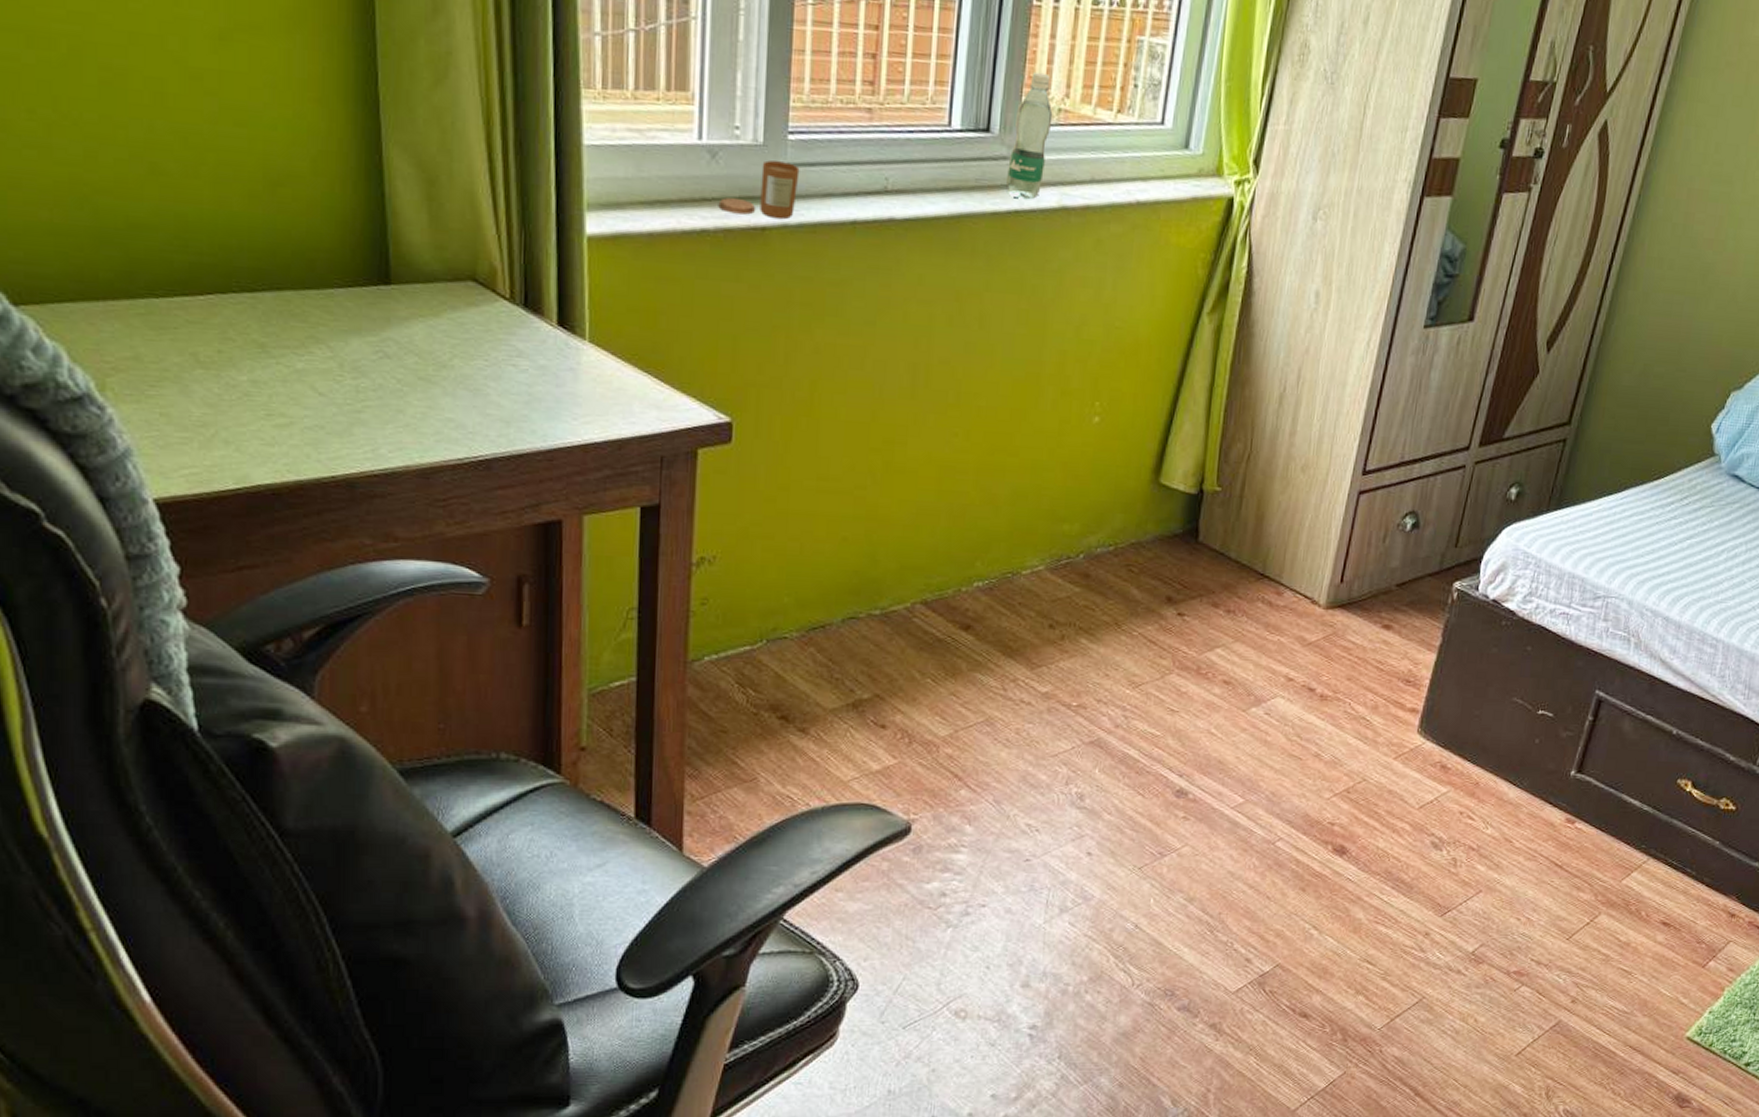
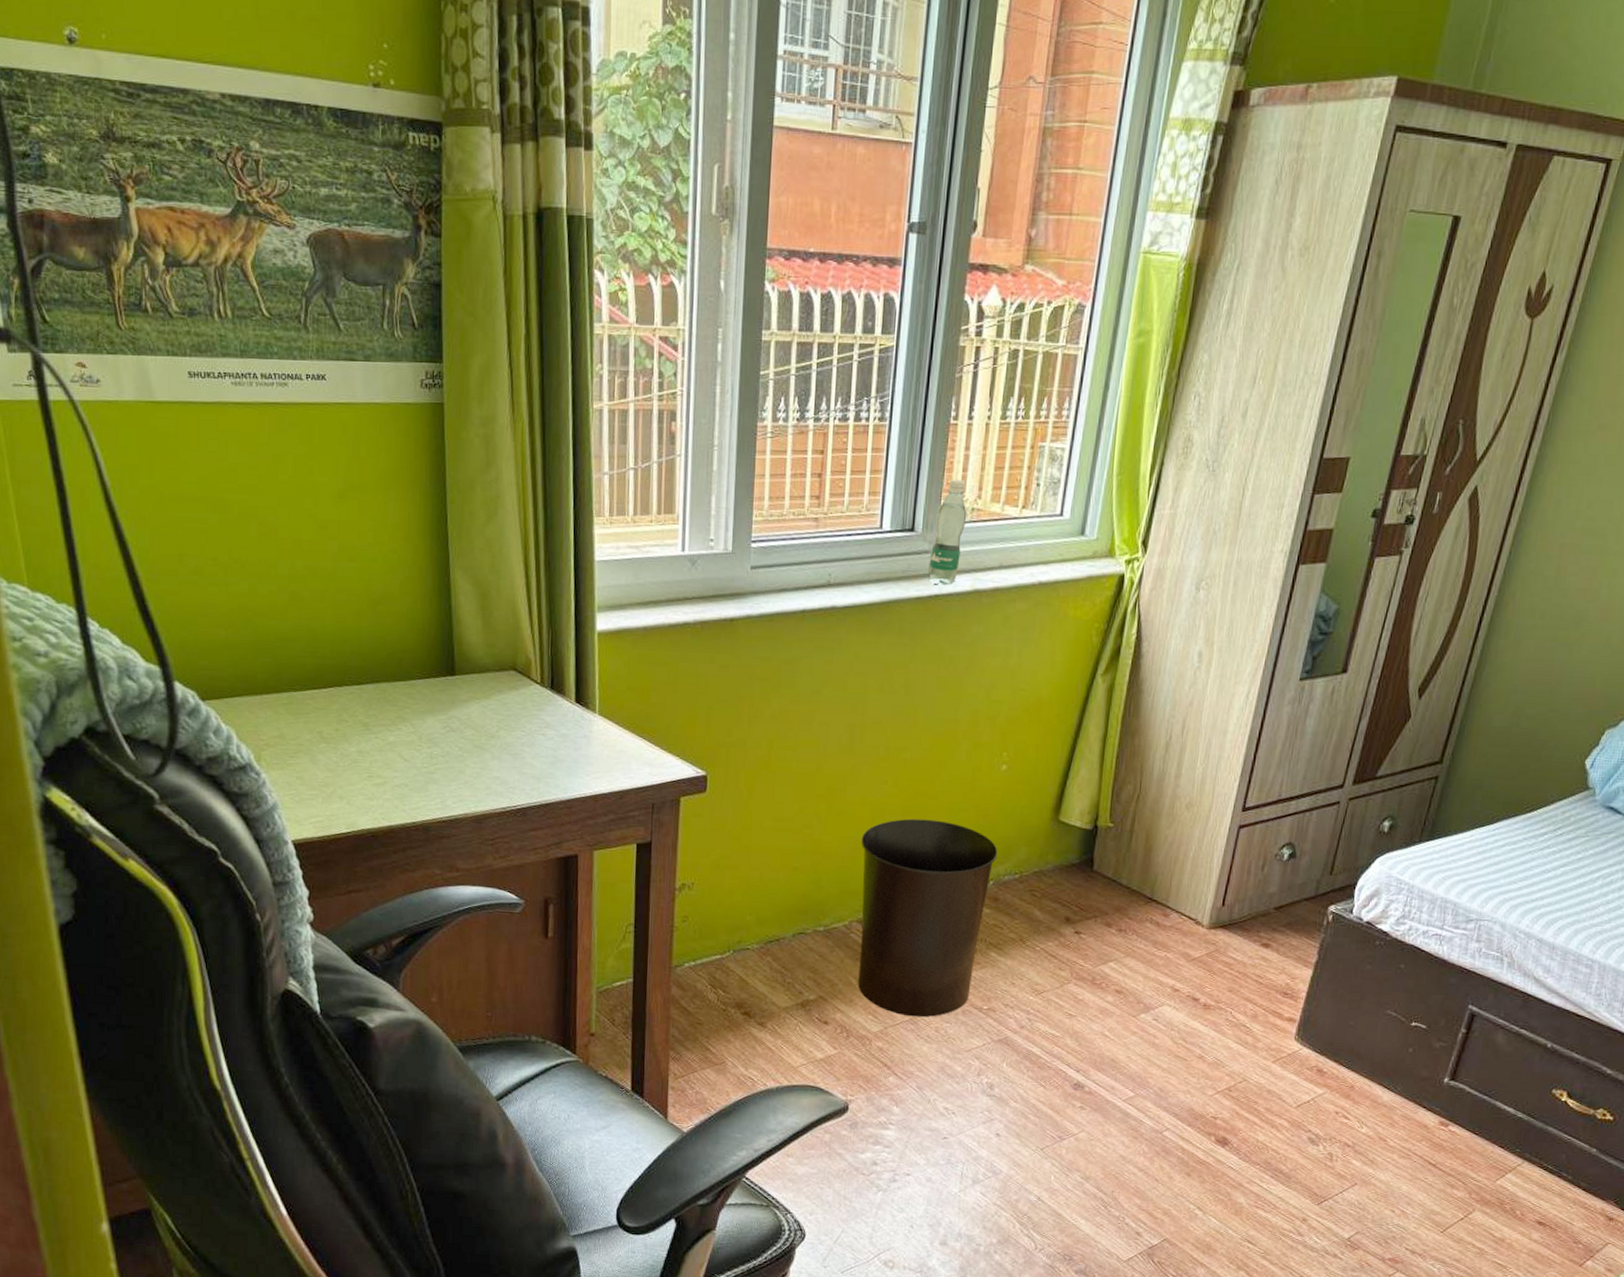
candle: present [718,160,800,220] -> none [697,565,761,612]
waste bin: none [922,479,1089,718] -> present [858,818,998,1018]

